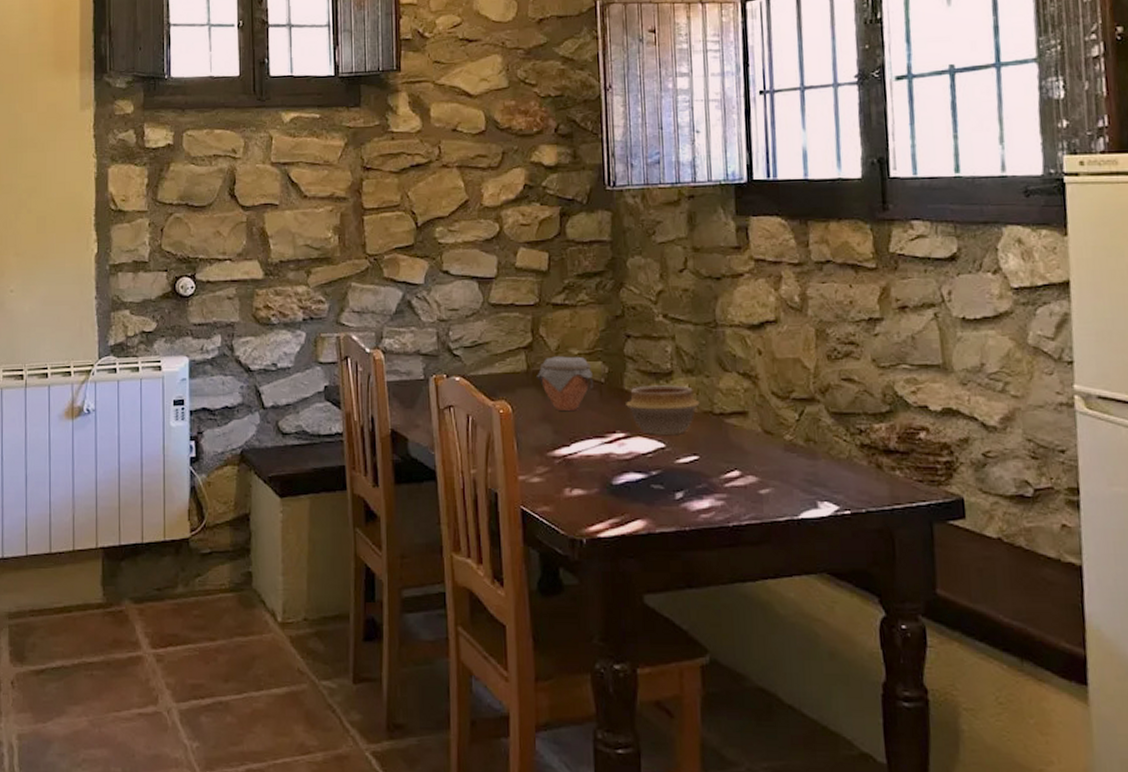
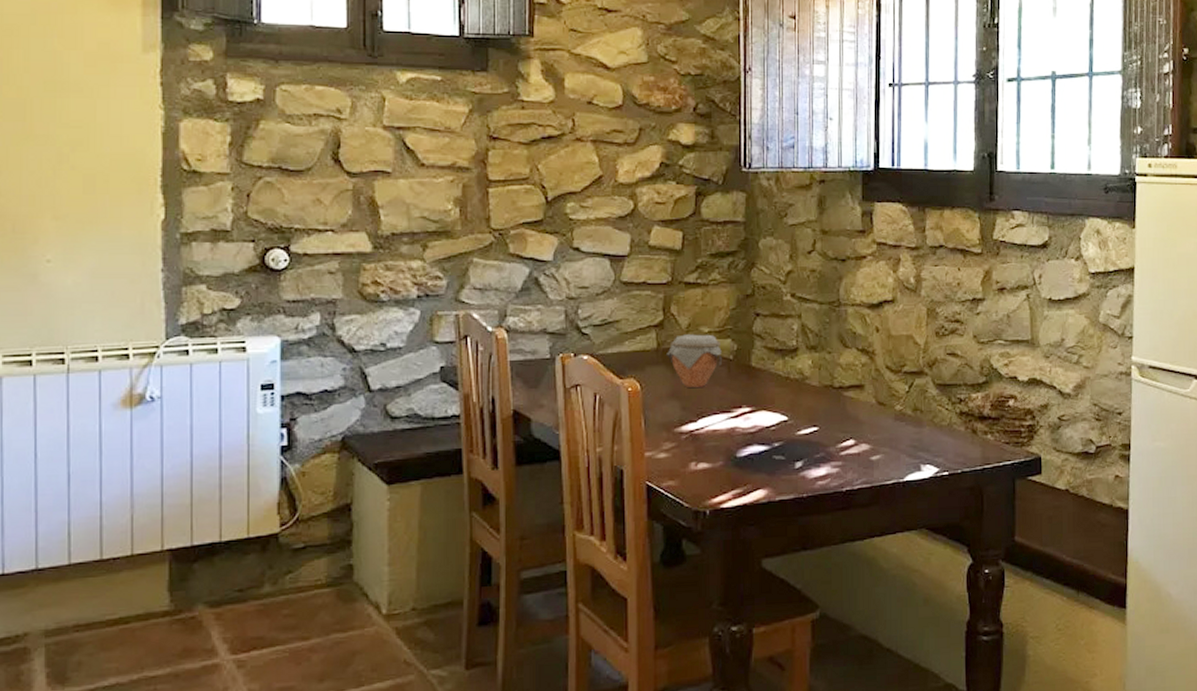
bowl: present [626,385,700,435] -> none [753,361,821,408]

